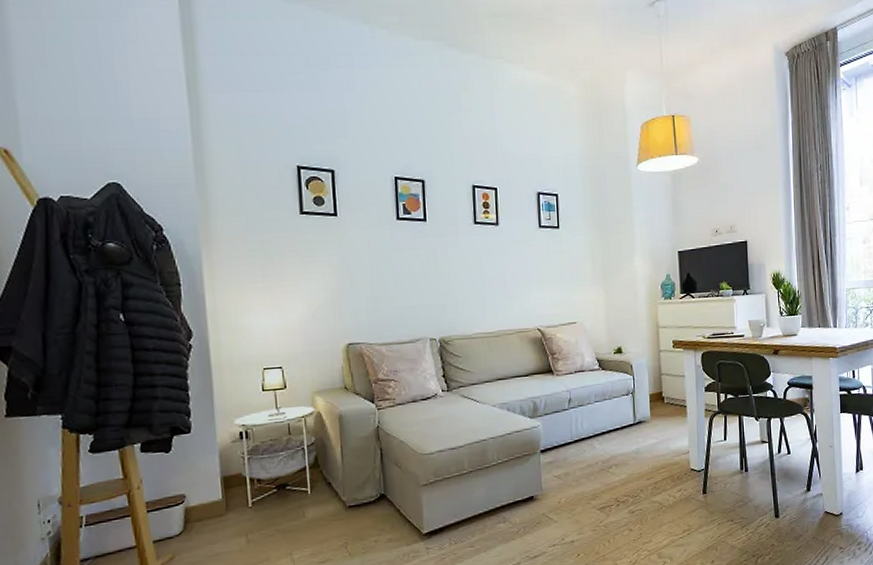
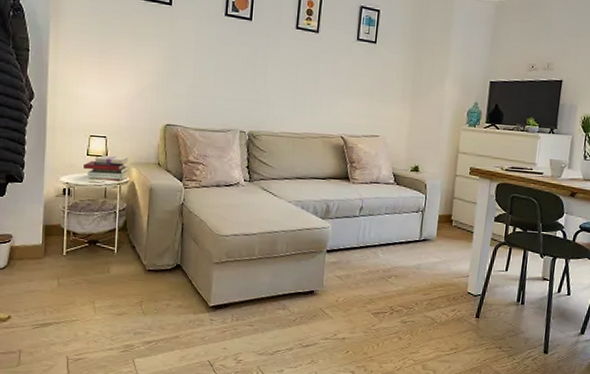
books: none [260,386,314,416] -> present [84,155,129,181]

